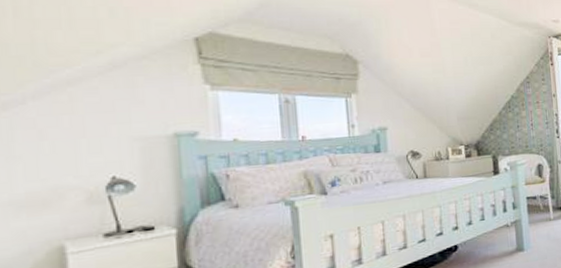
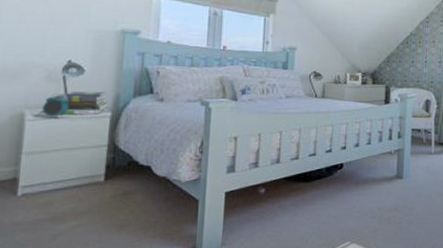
alarm clock: none [87,216,121,248] -> present [42,94,69,118]
books: none [100,206,171,240] -> present [54,91,108,115]

